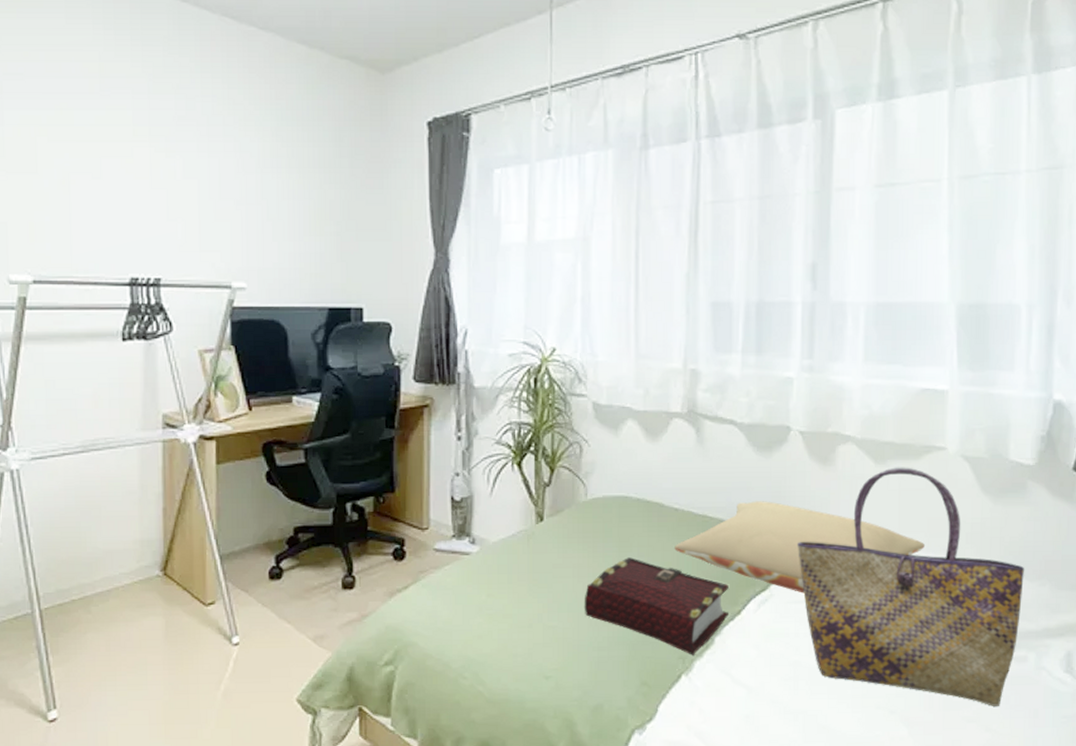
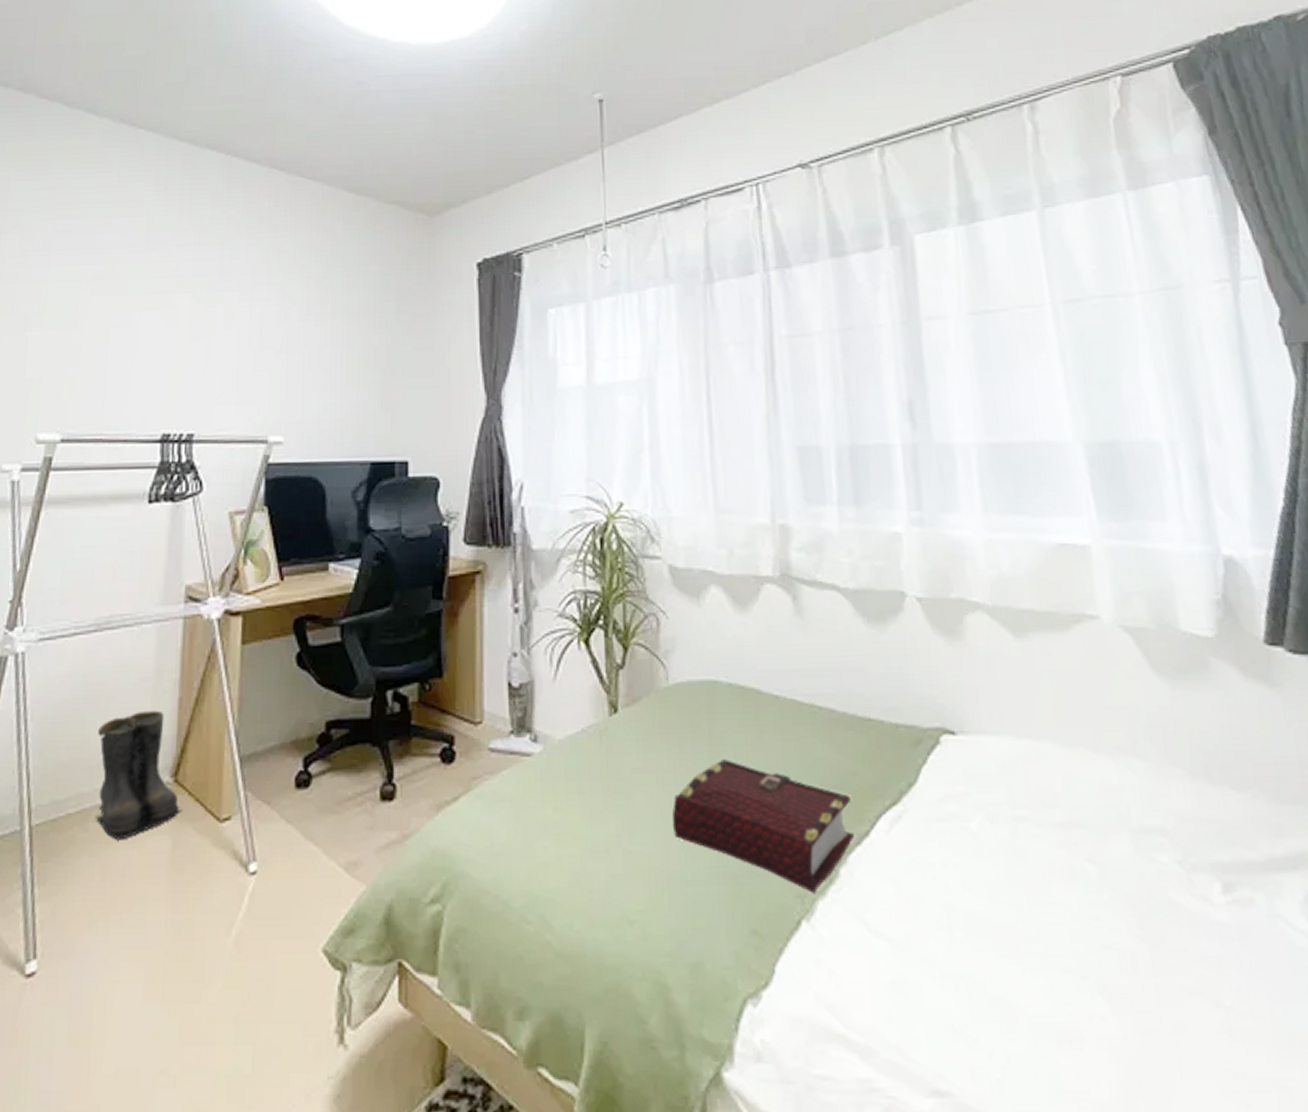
boots: none [93,518,173,620] -> present [95,710,183,840]
pillow: present [674,501,926,594] -> none [778,685,1094,808]
tote bag: present [798,467,1025,706] -> none [931,641,1236,971]

